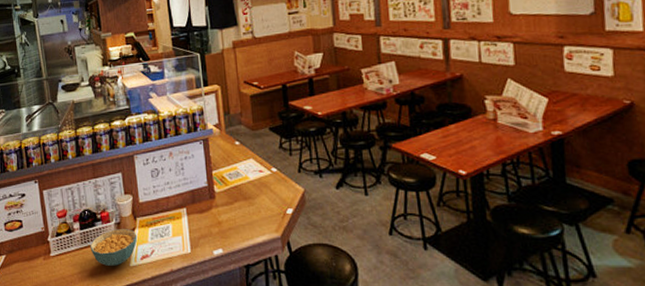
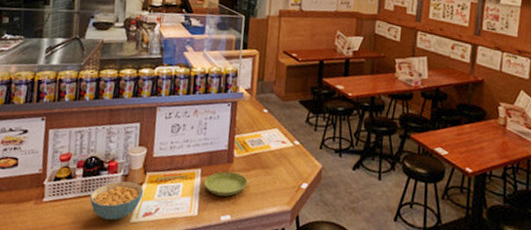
saucer: none [191,207,233,231] -> present [204,171,248,197]

